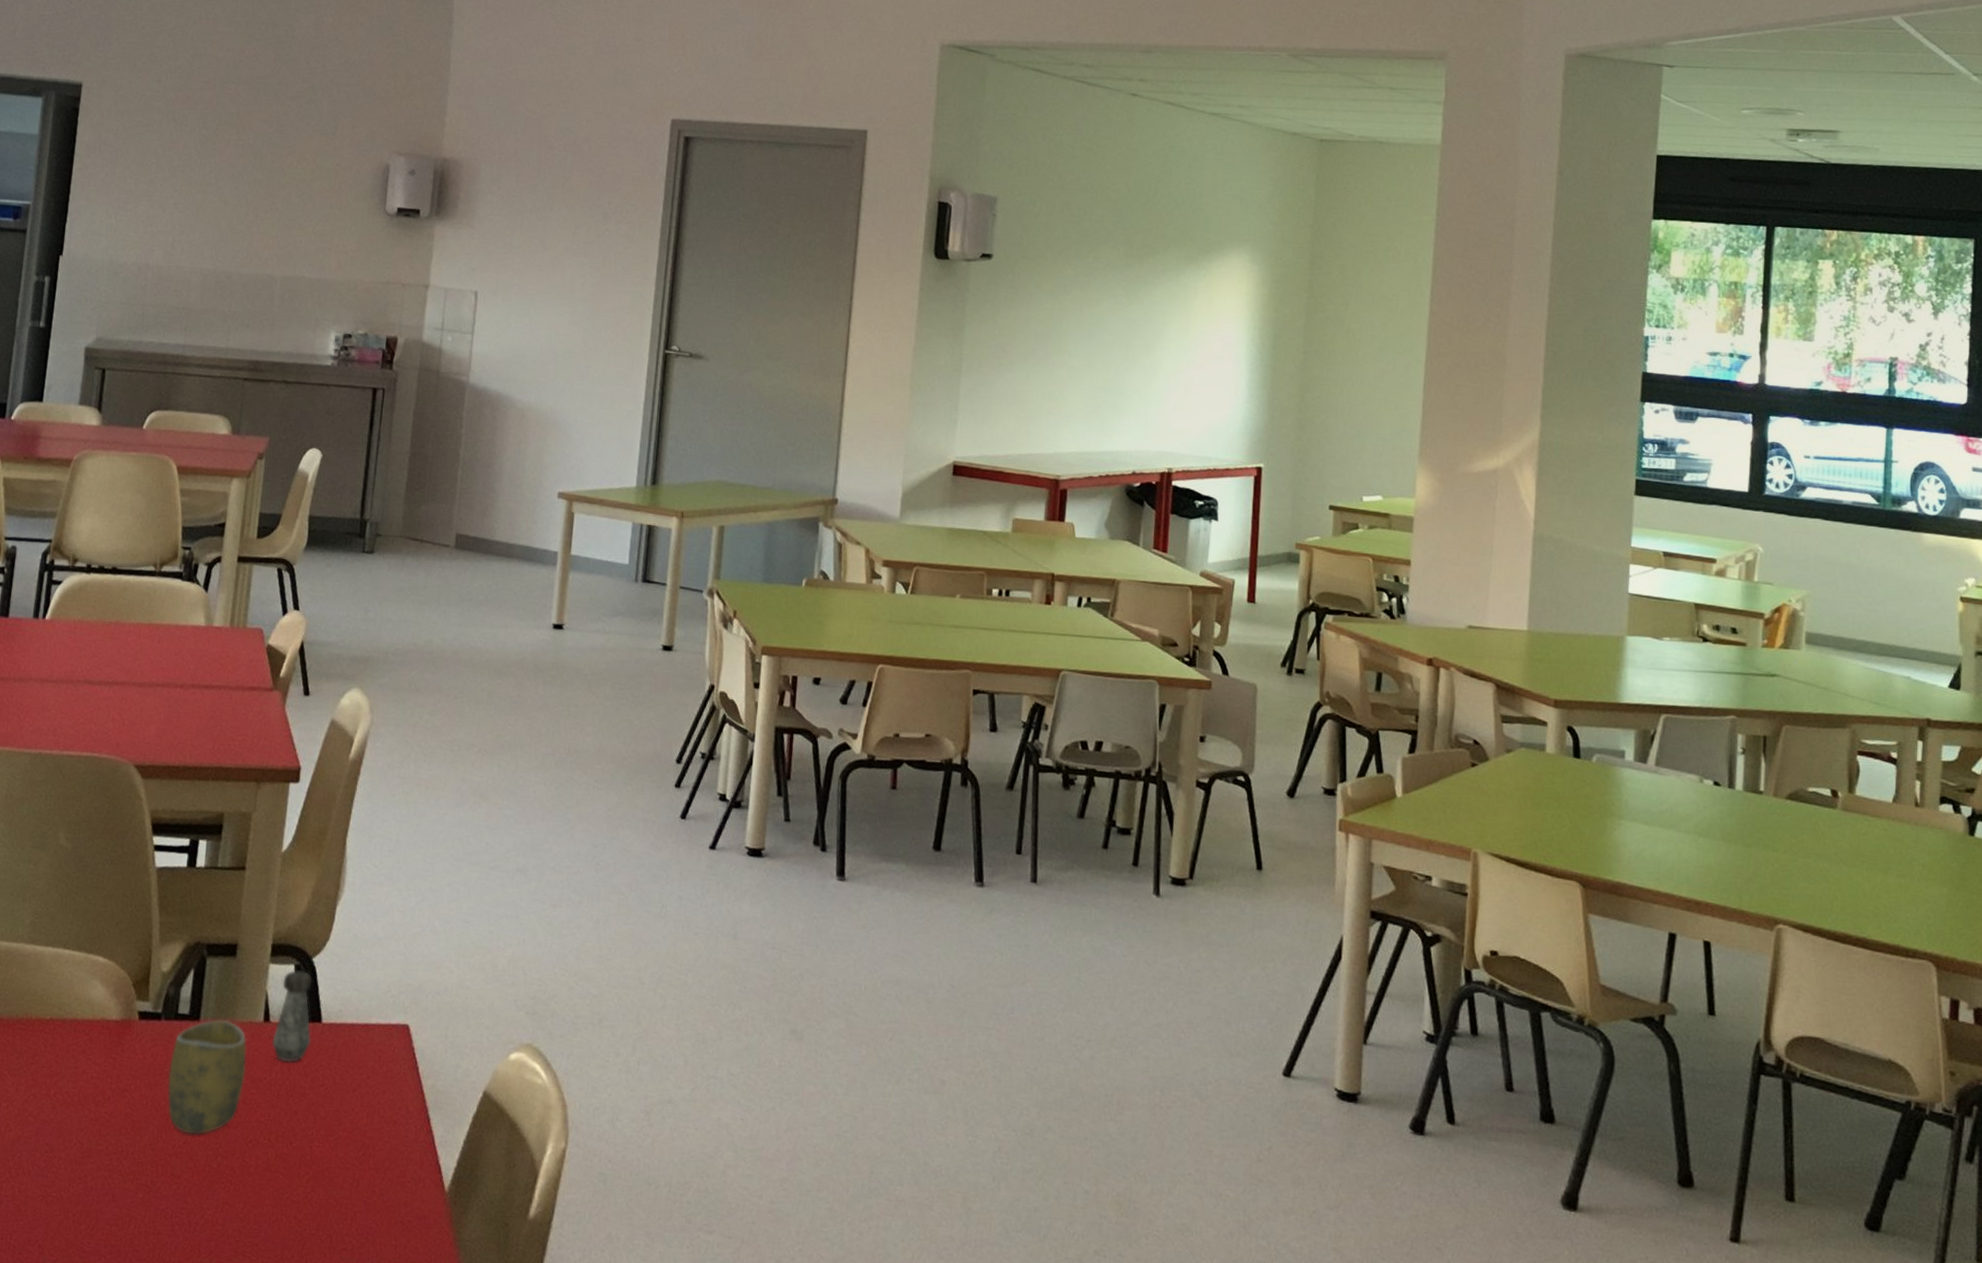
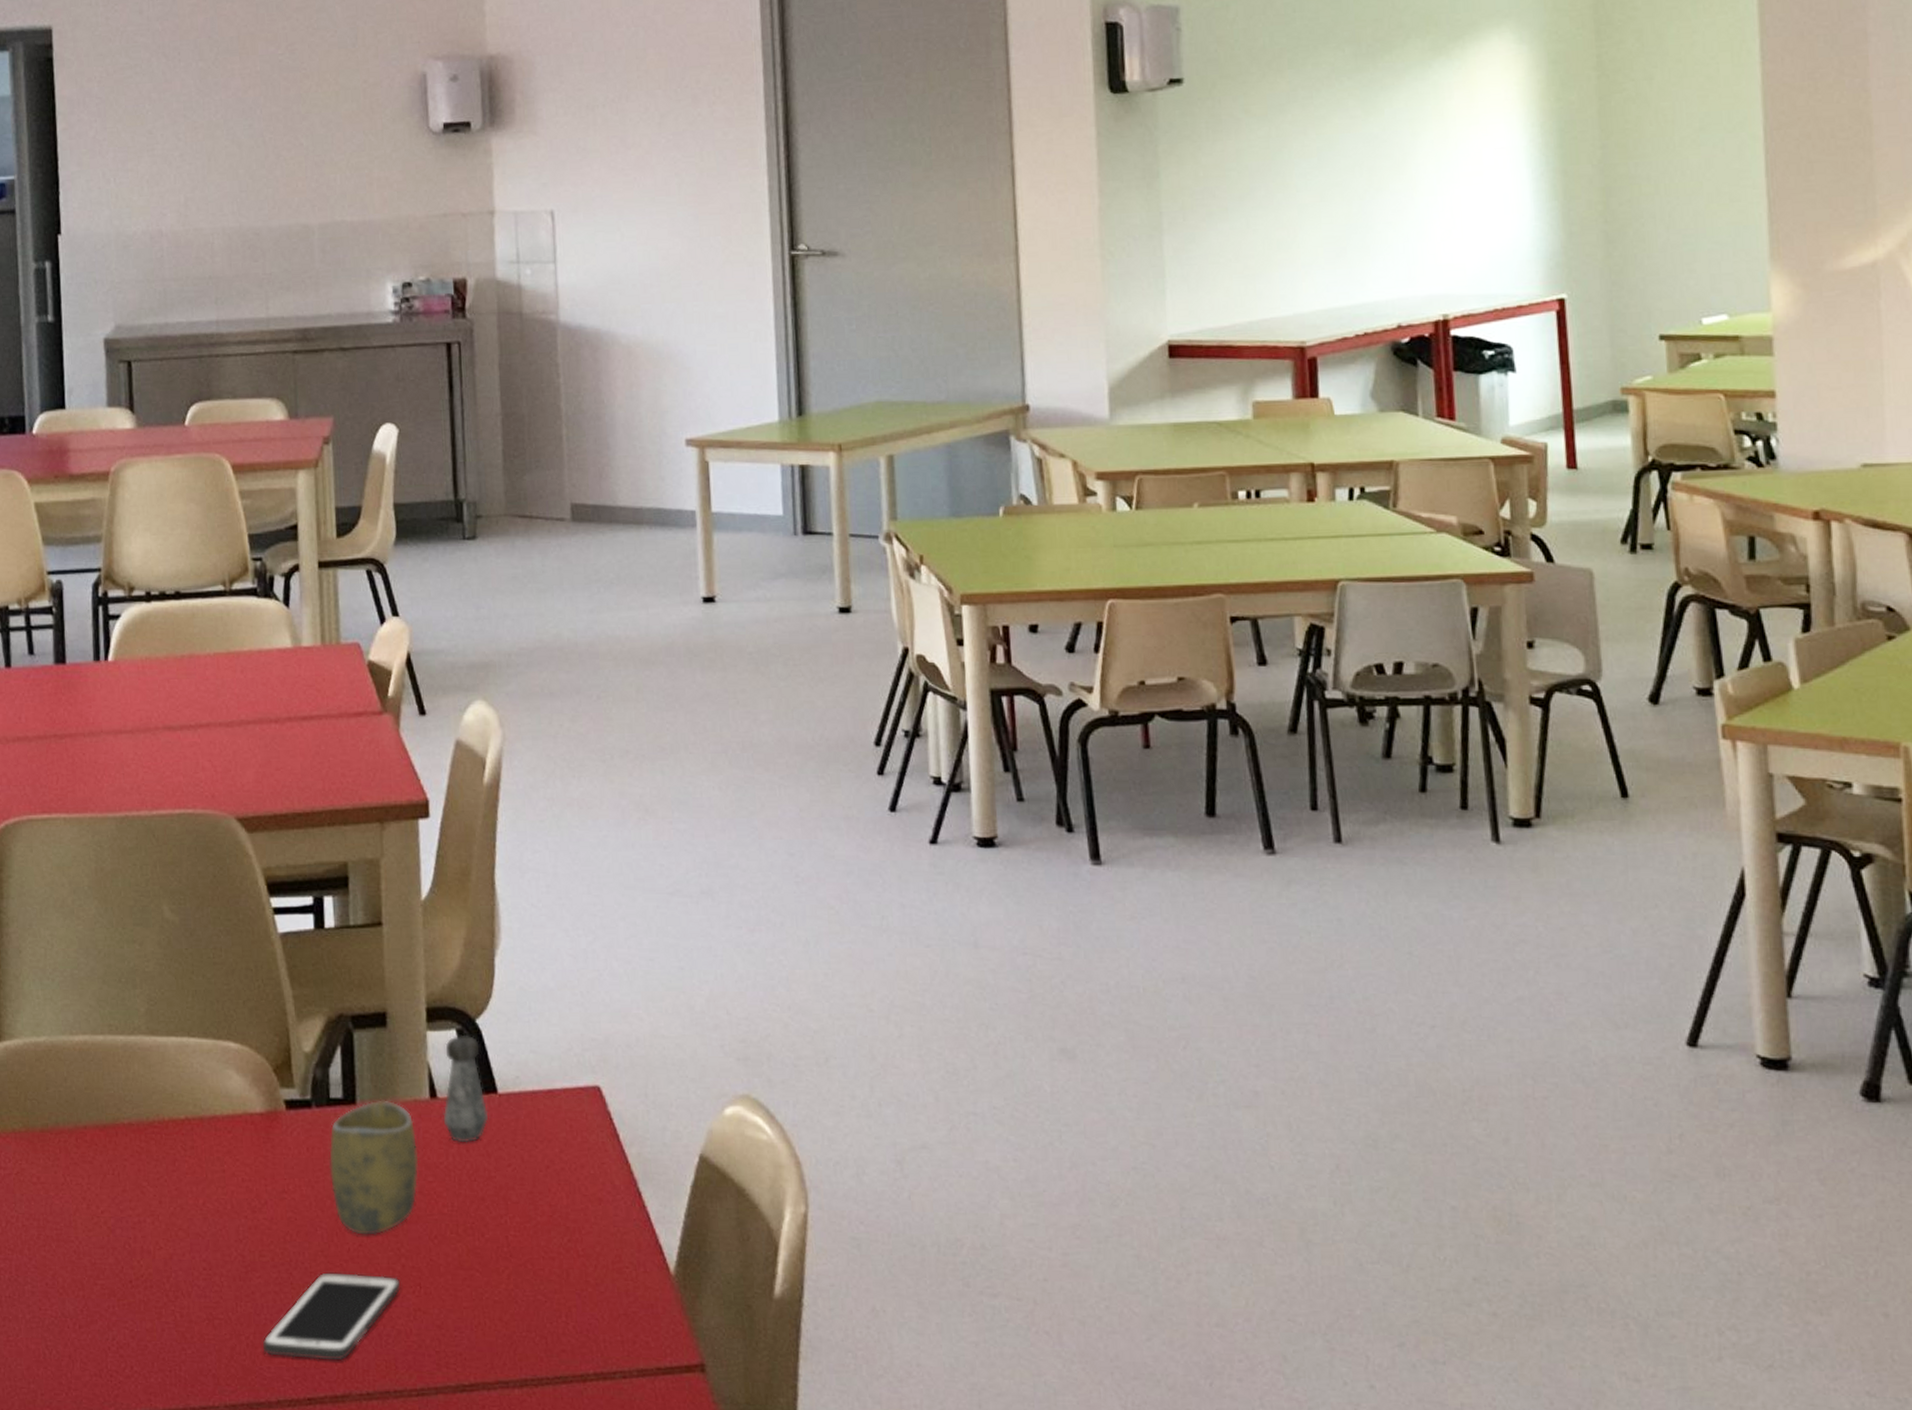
cell phone: none [86,1164,215,1242] -> present [262,1272,401,1361]

